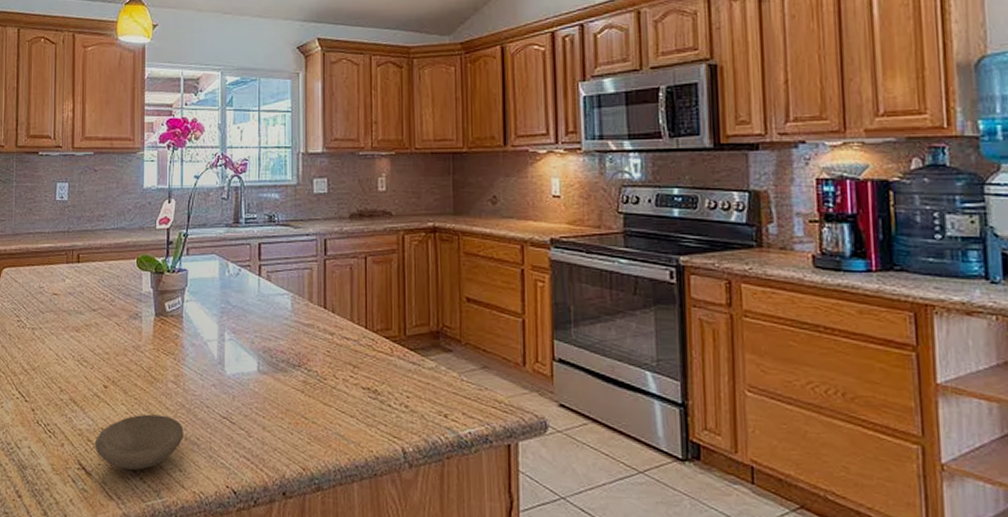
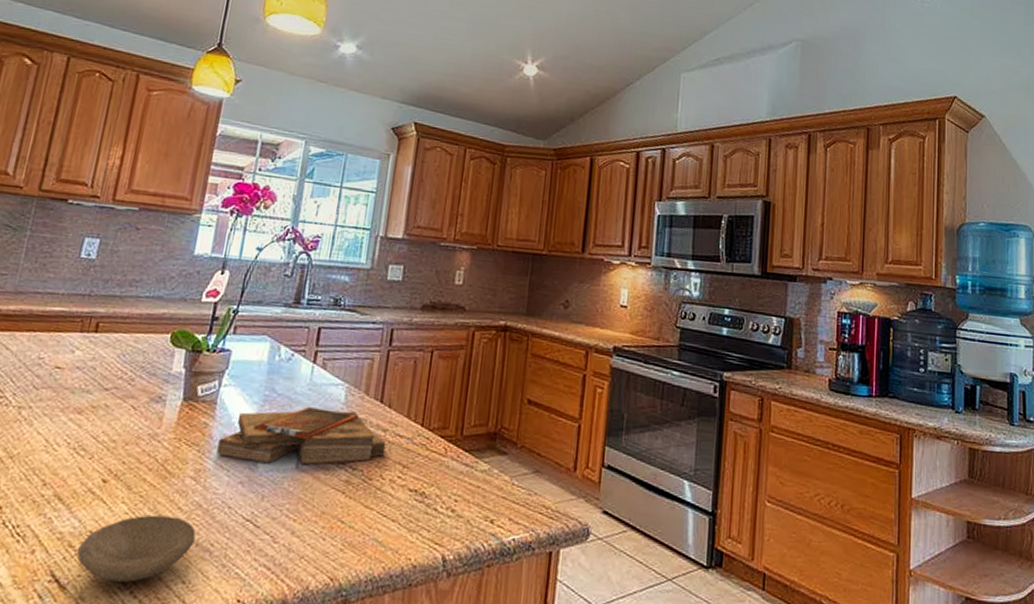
clipboard: none [190,315,335,368] -> present [216,406,387,465]

